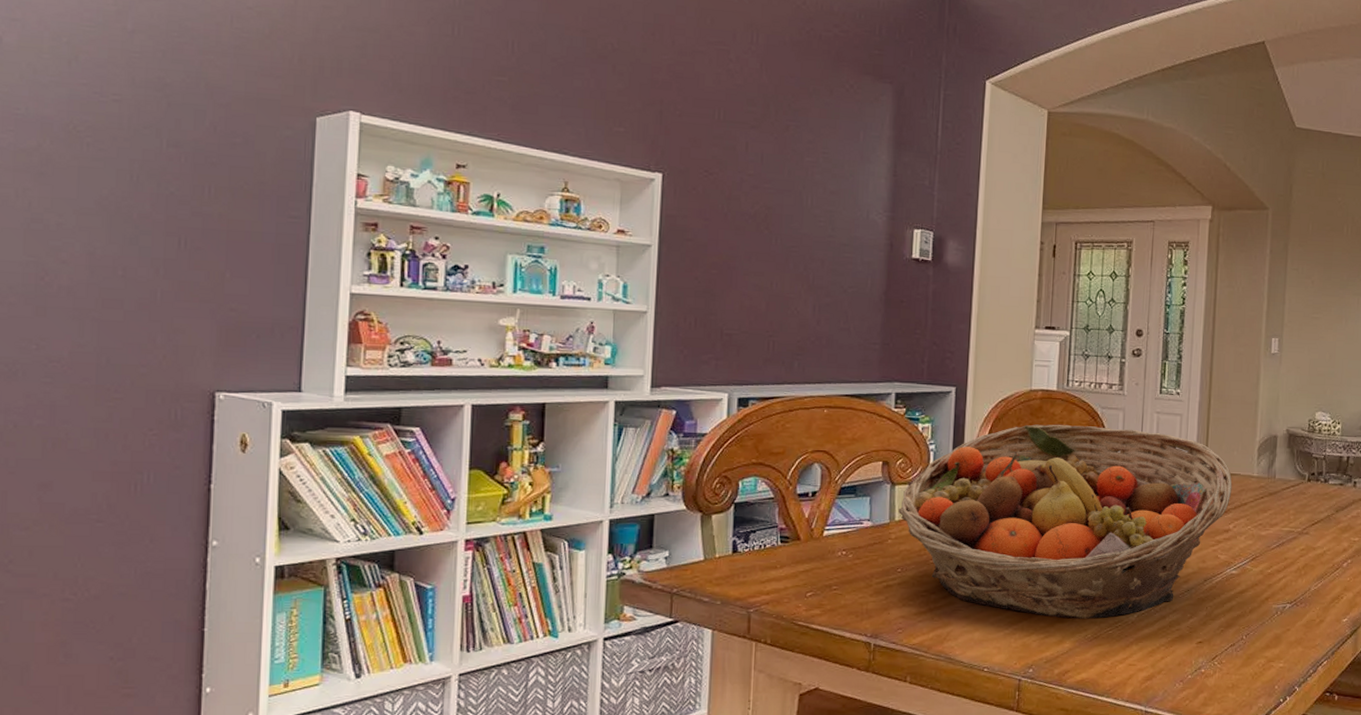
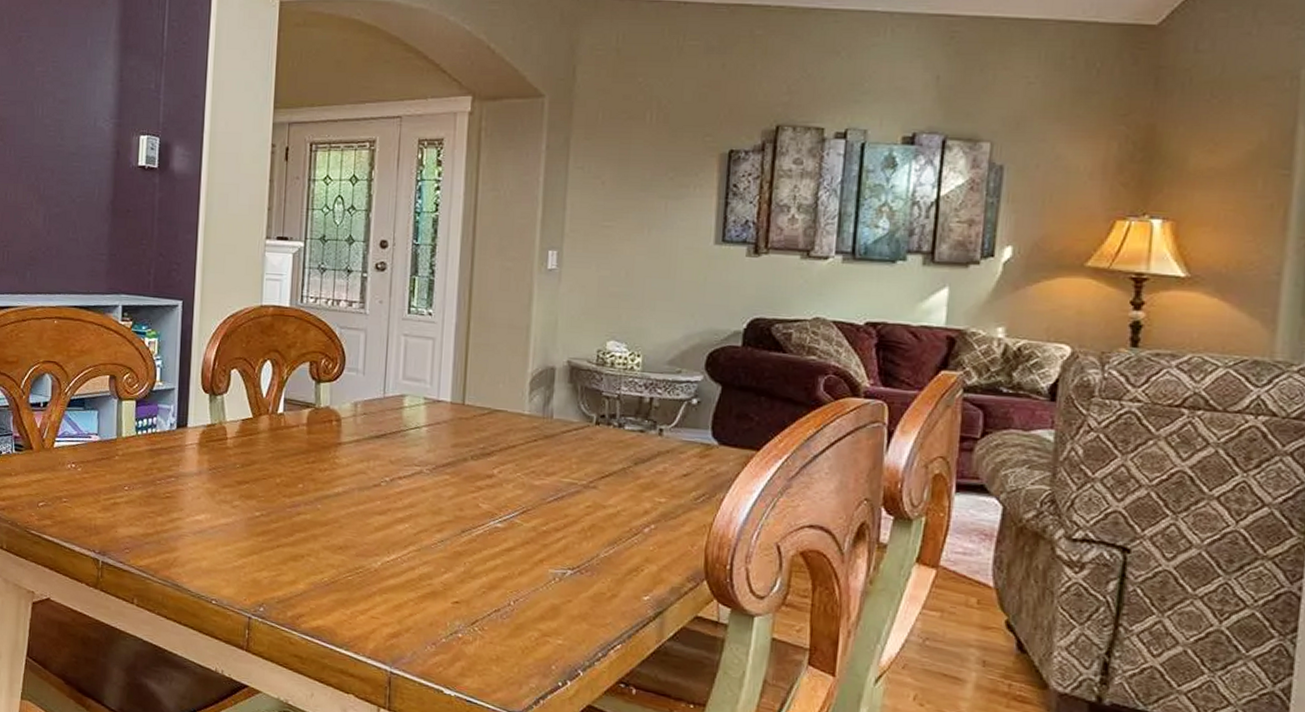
fruit basket: present [898,424,1232,619] -> none [125,343,497,562]

